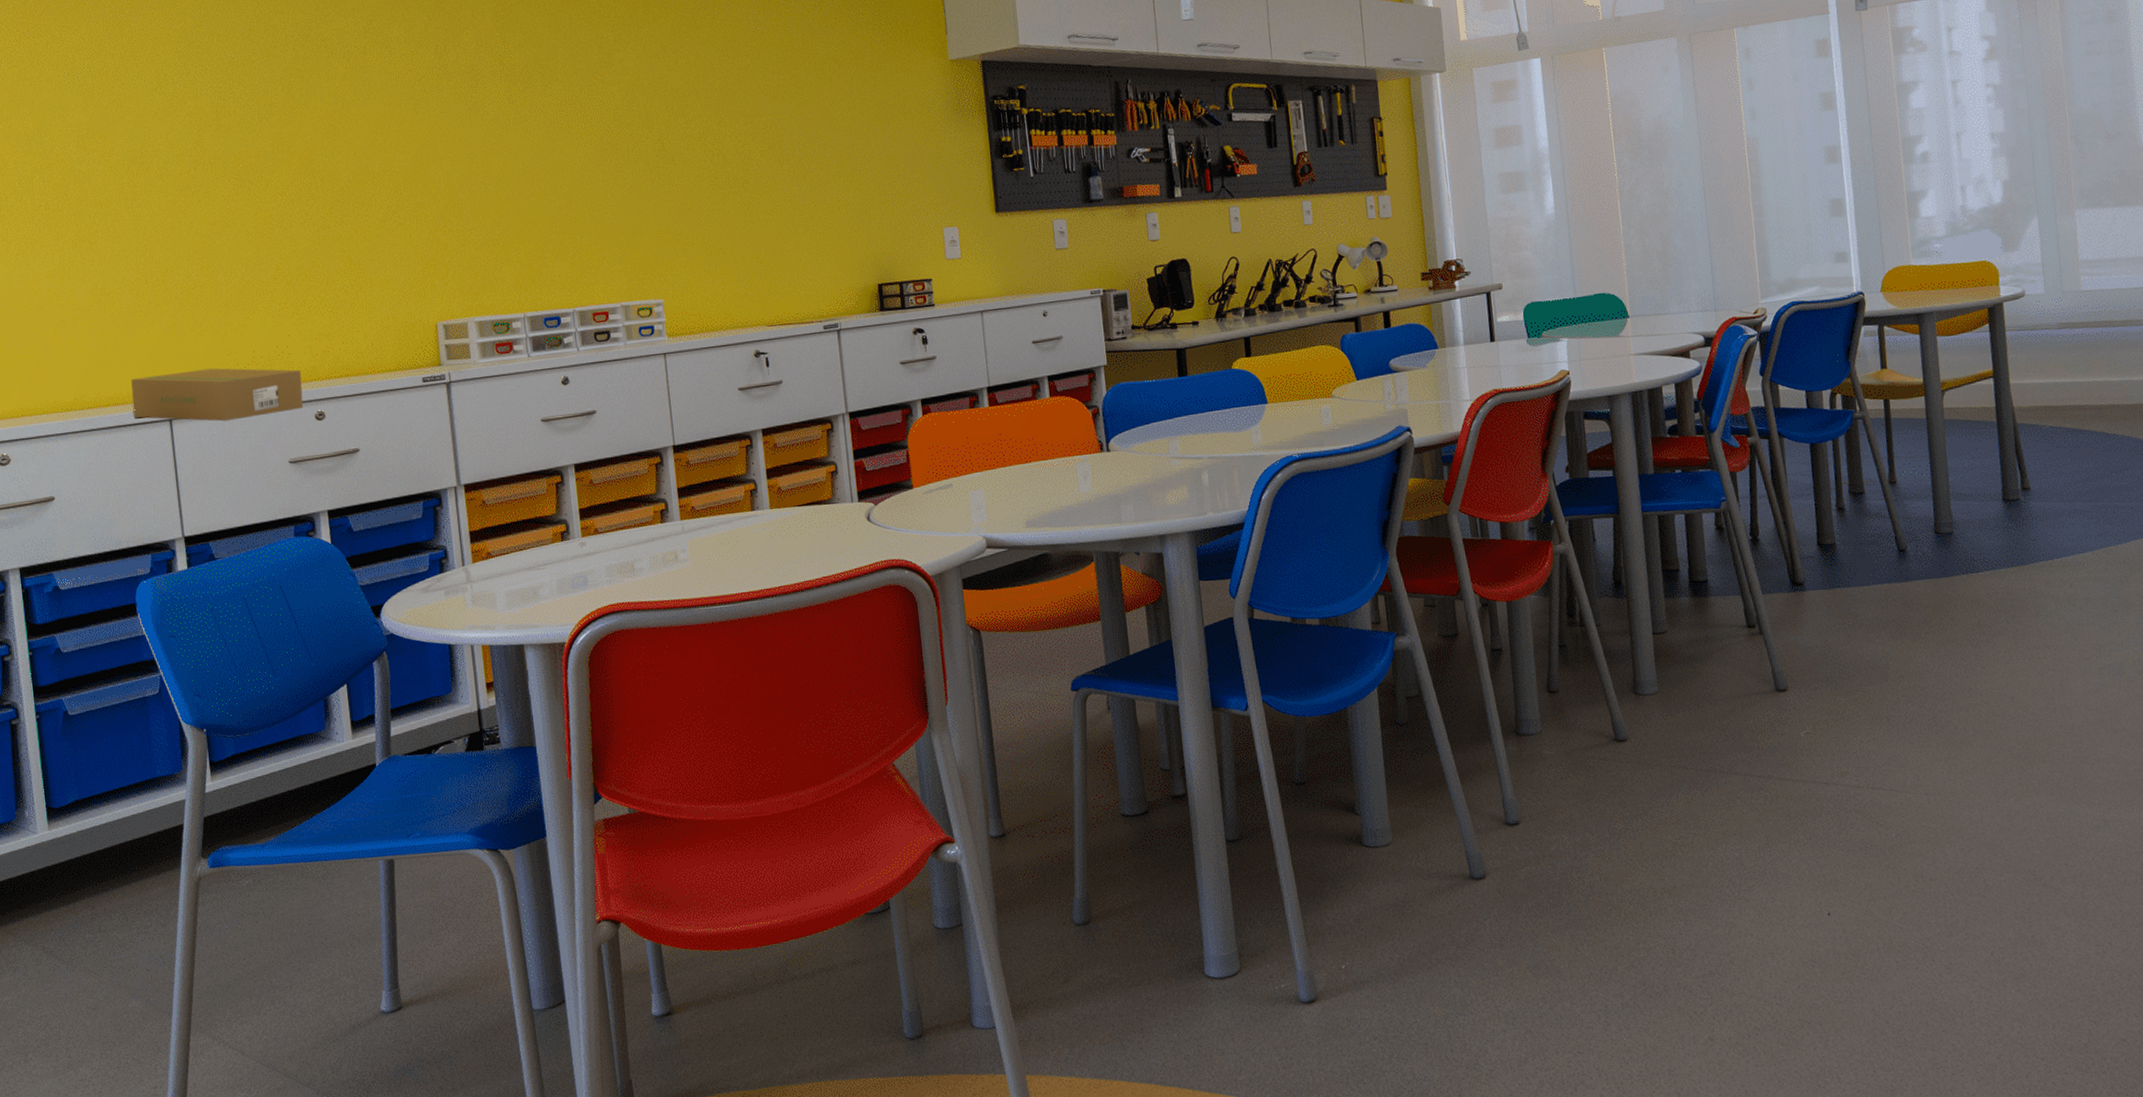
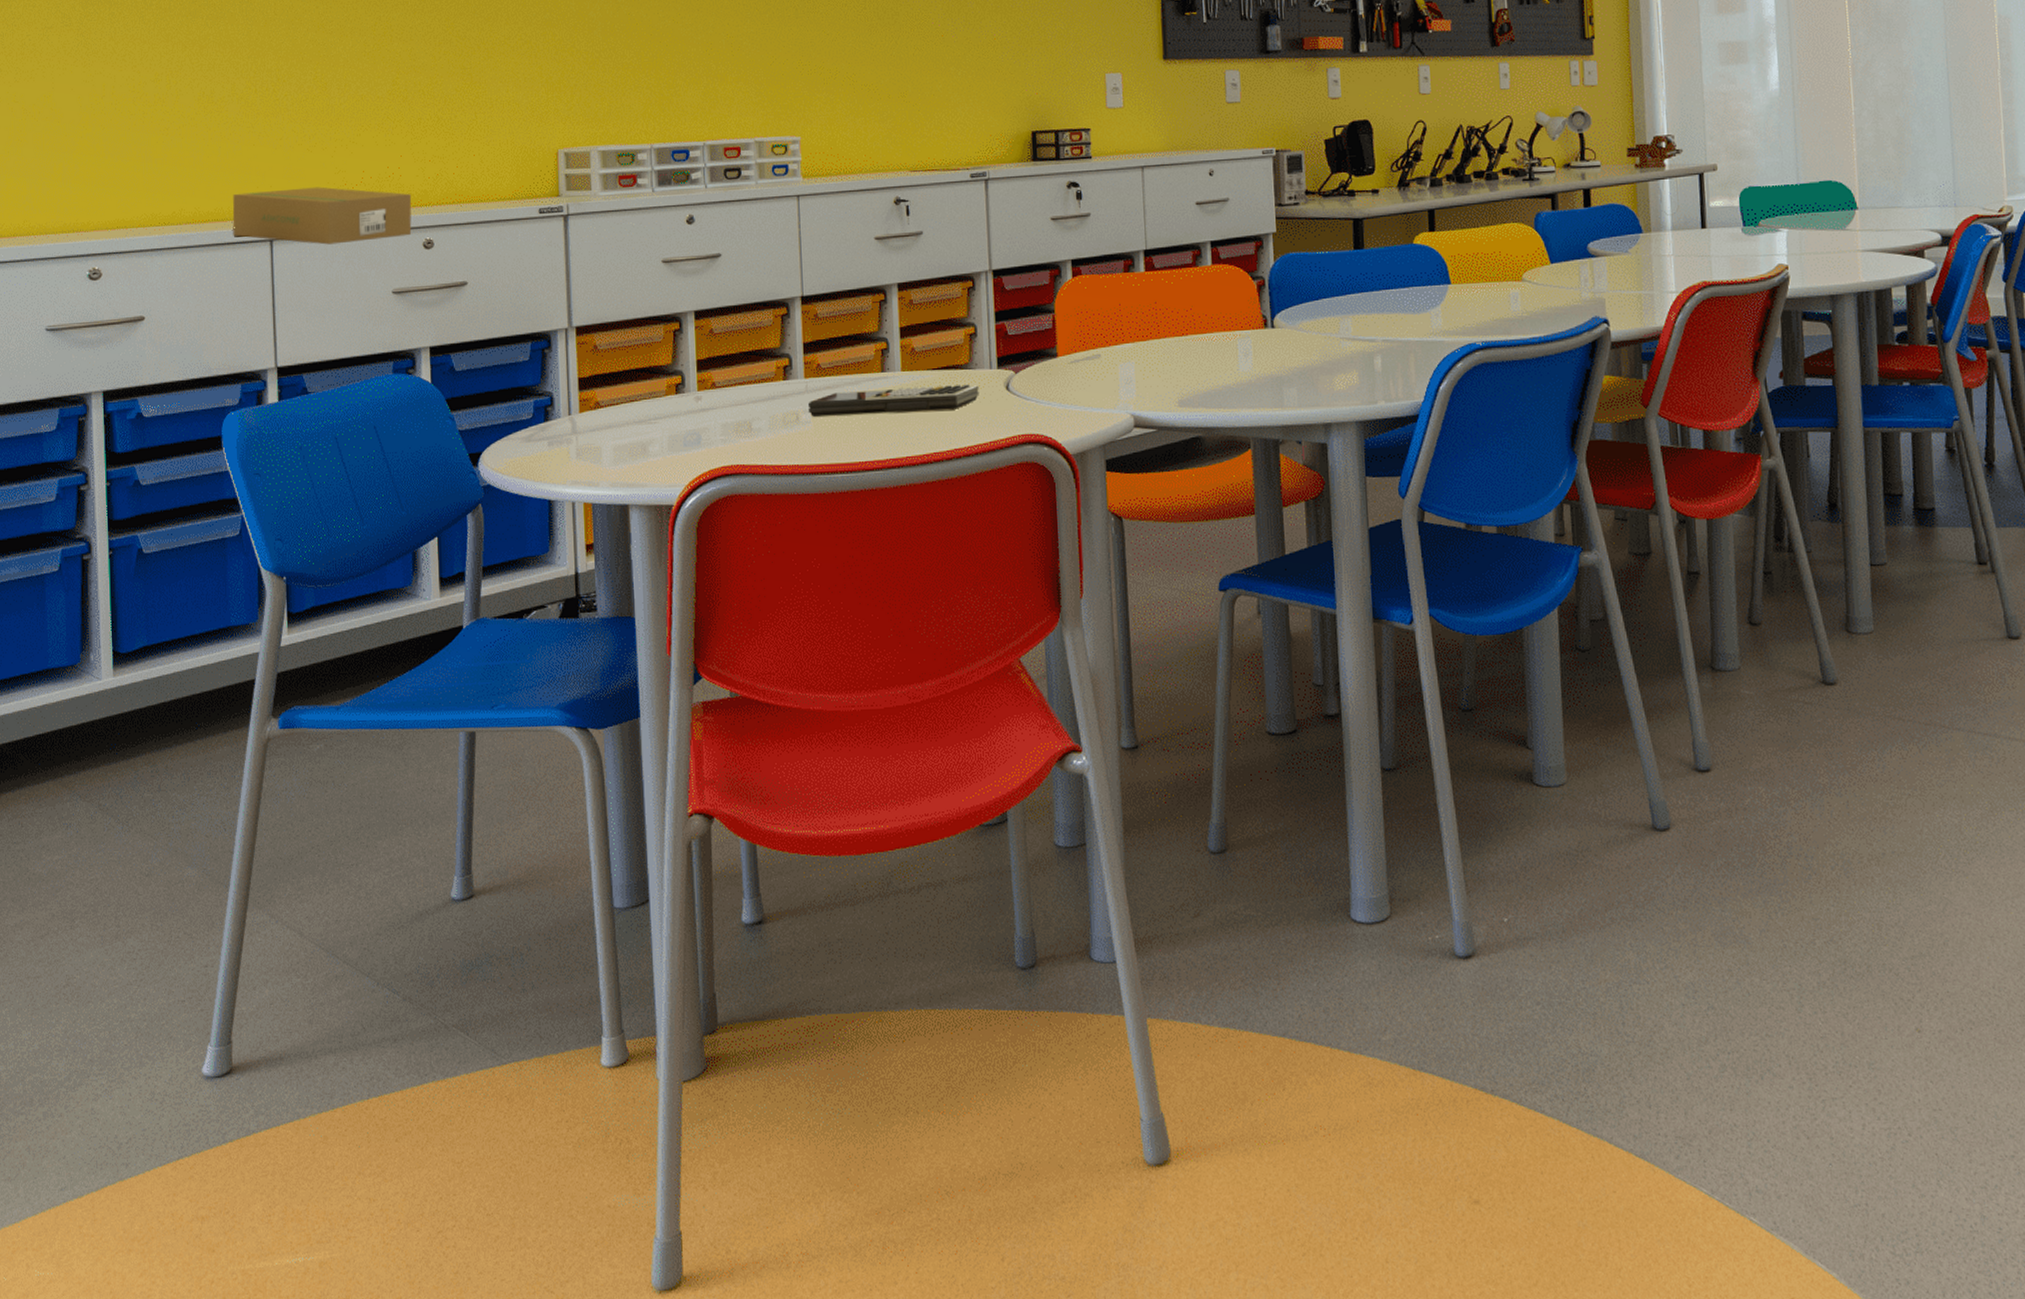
calculator: none [684,517,843,555] -> present [807,384,979,417]

